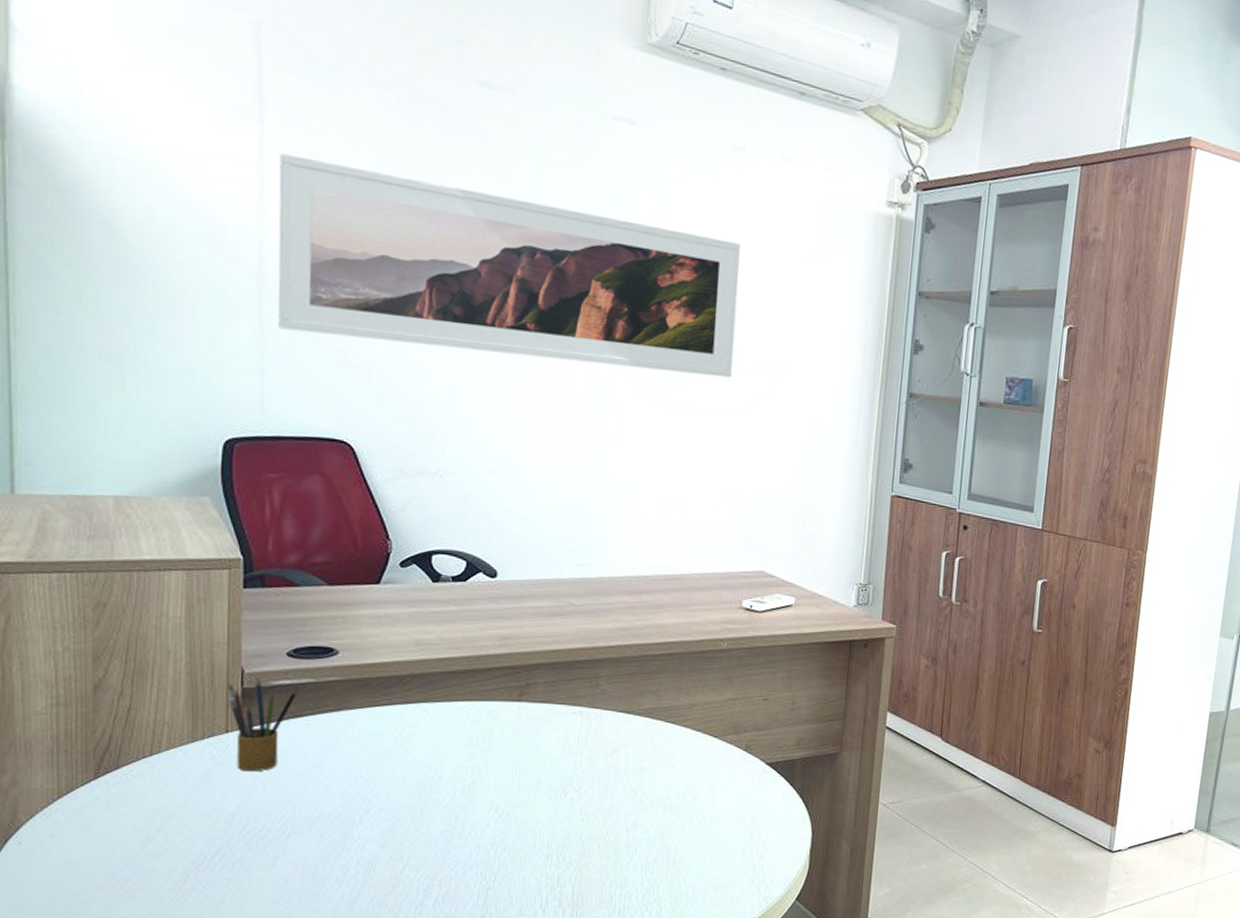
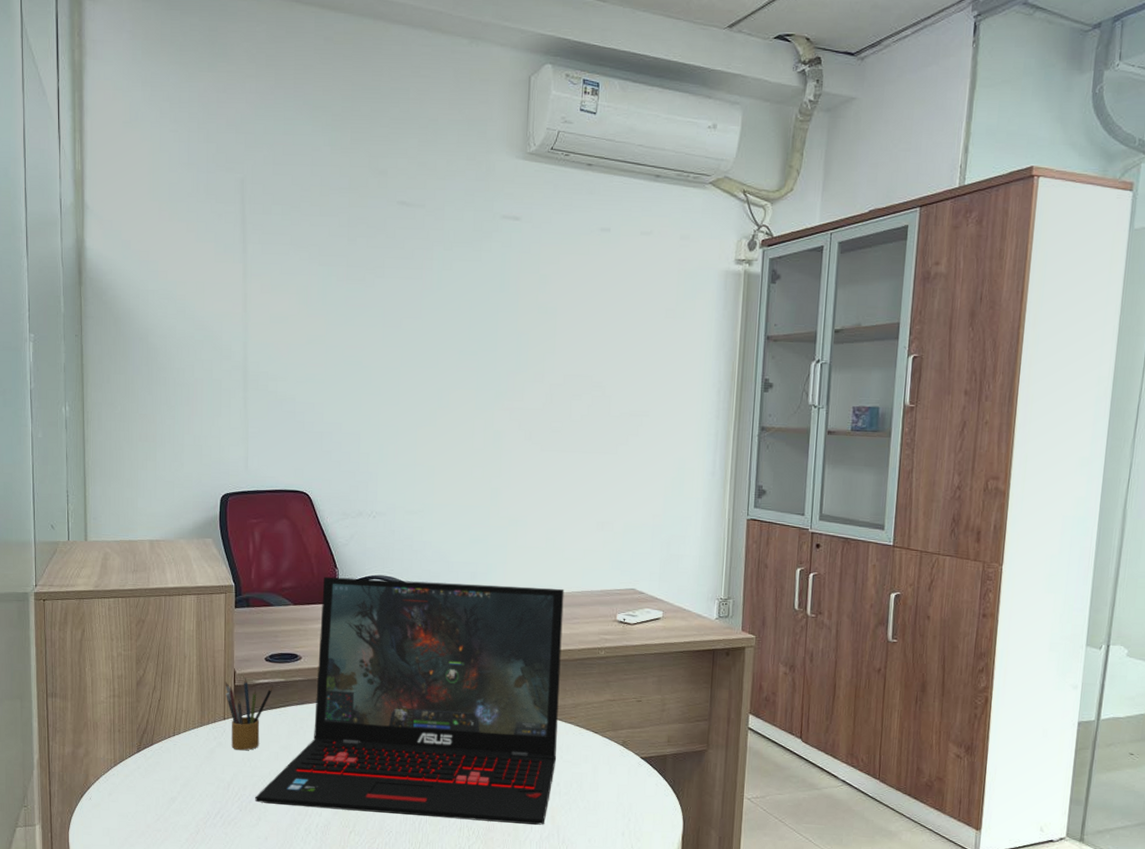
laptop: none [271,549,682,846] -> present [255,576,565,825]
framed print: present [277,153,740,378] -> none [257,275,608,424]

